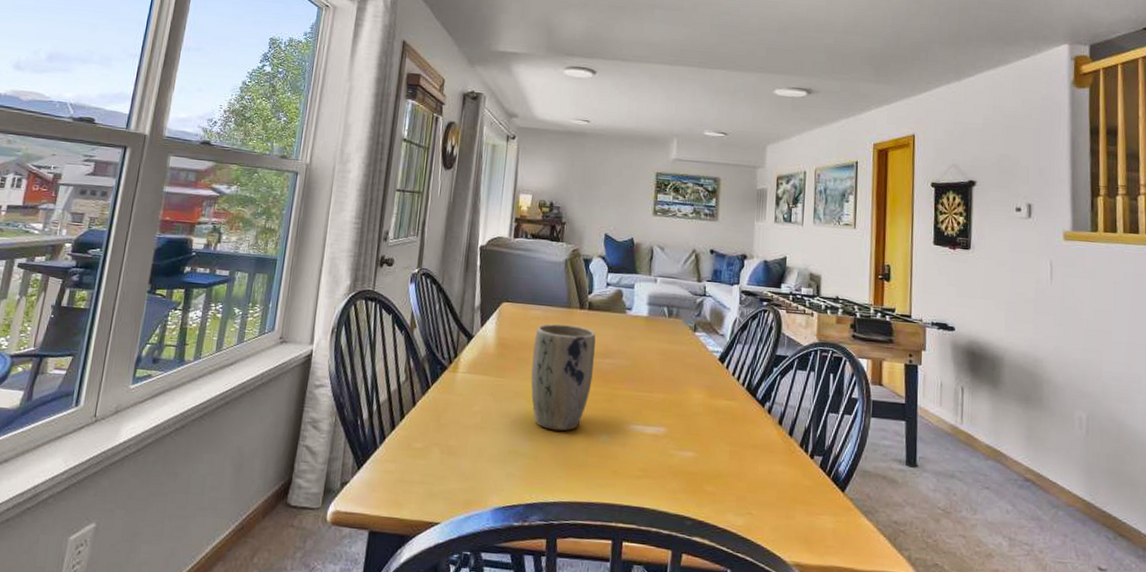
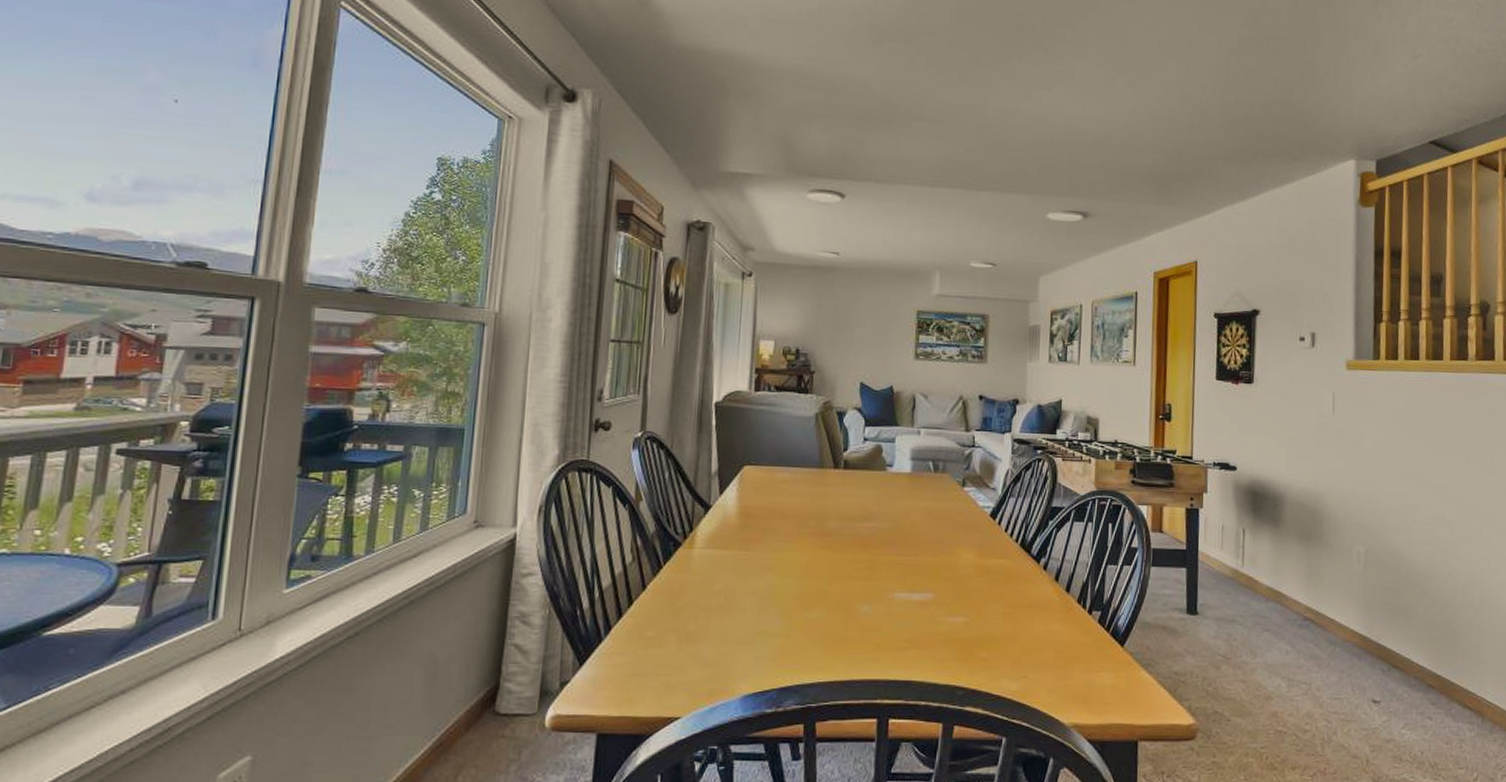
plant pot: present [530,324,596,432] -> none [780,486,853,606]

